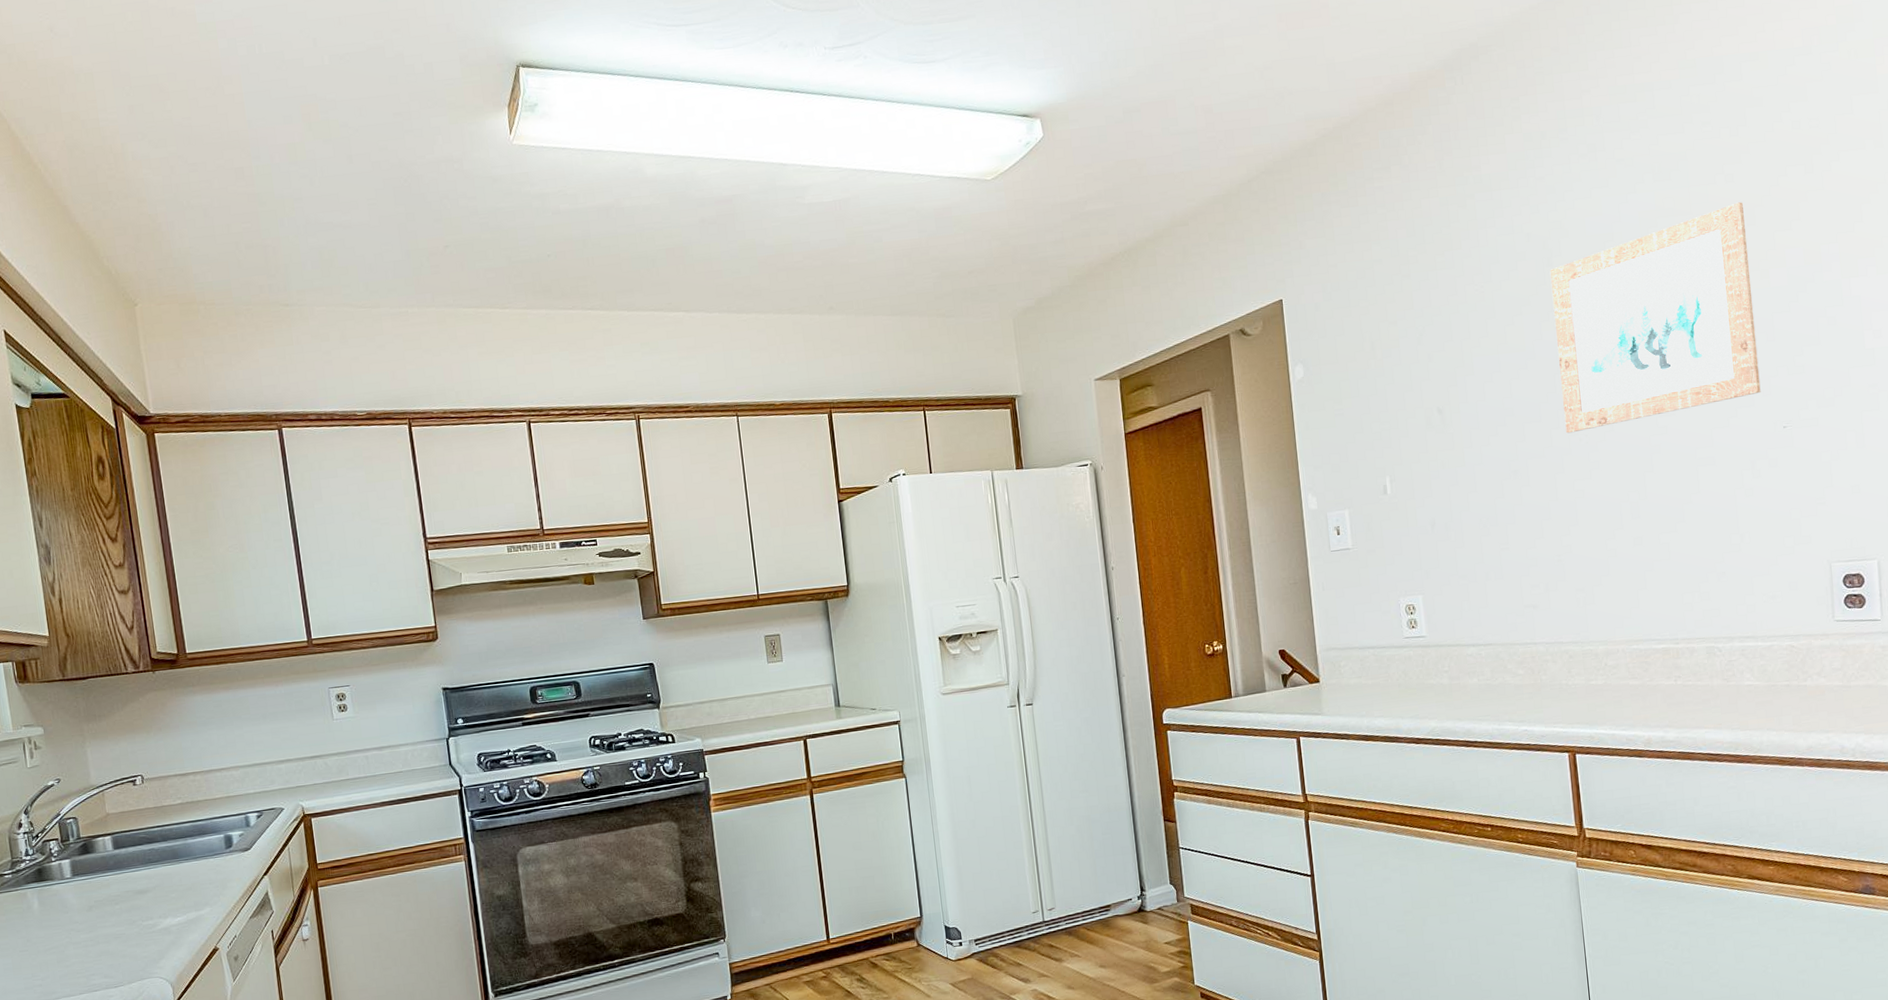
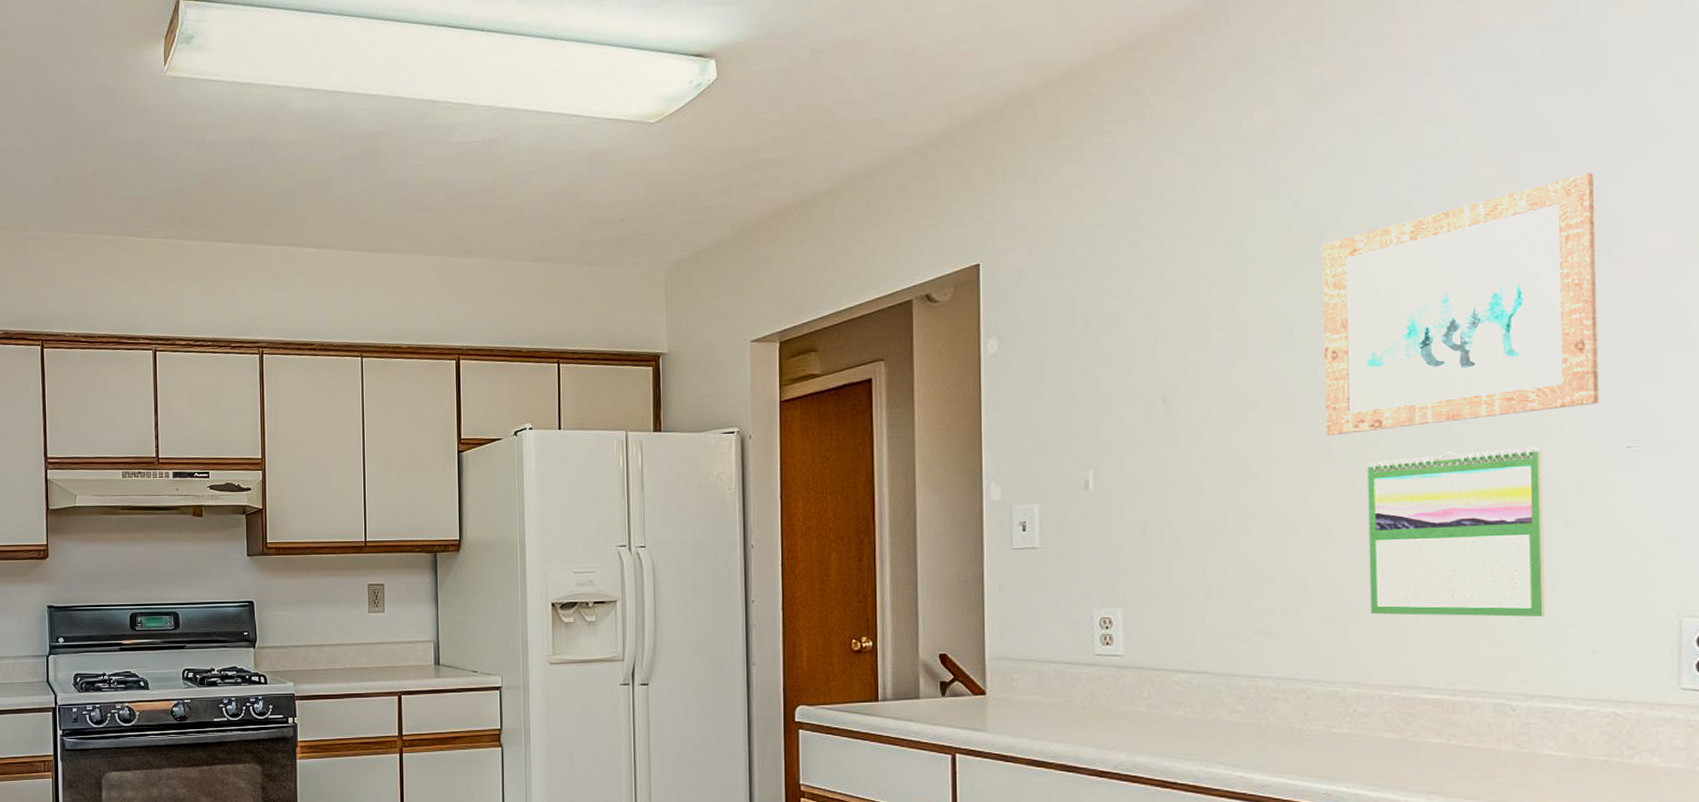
calendar: none [1598,431,1736,582] -> present [1367,446,1545,617]

